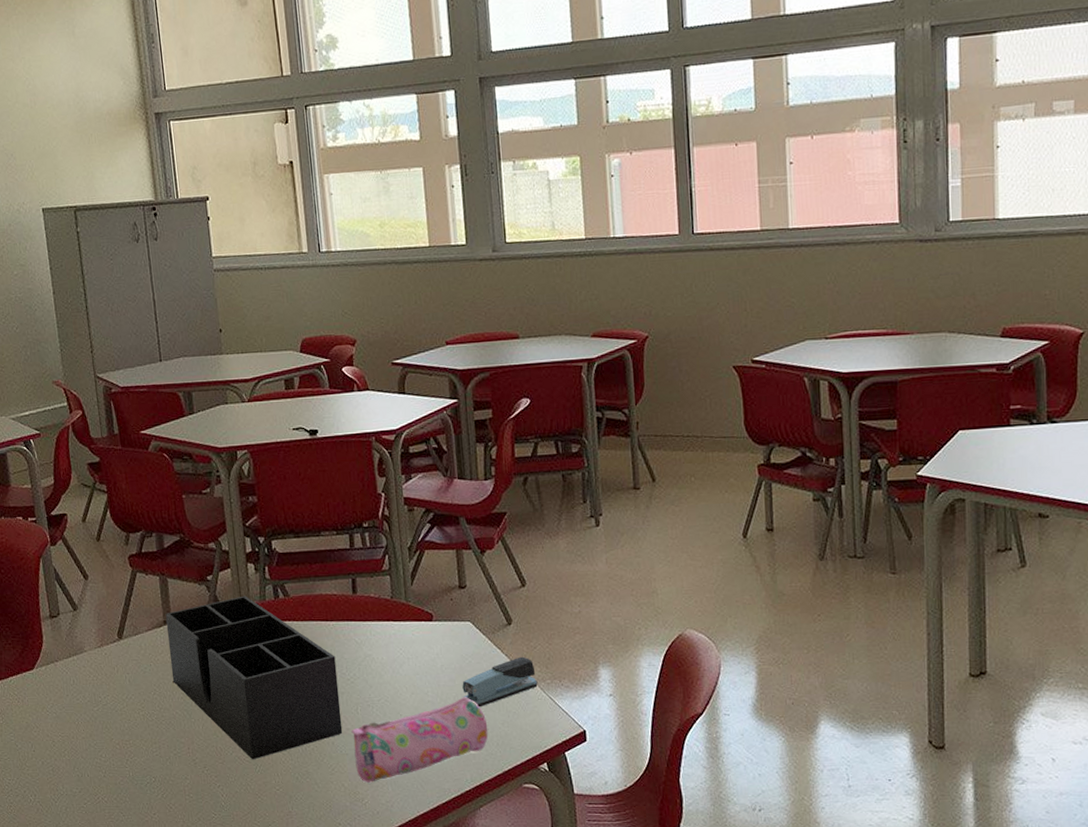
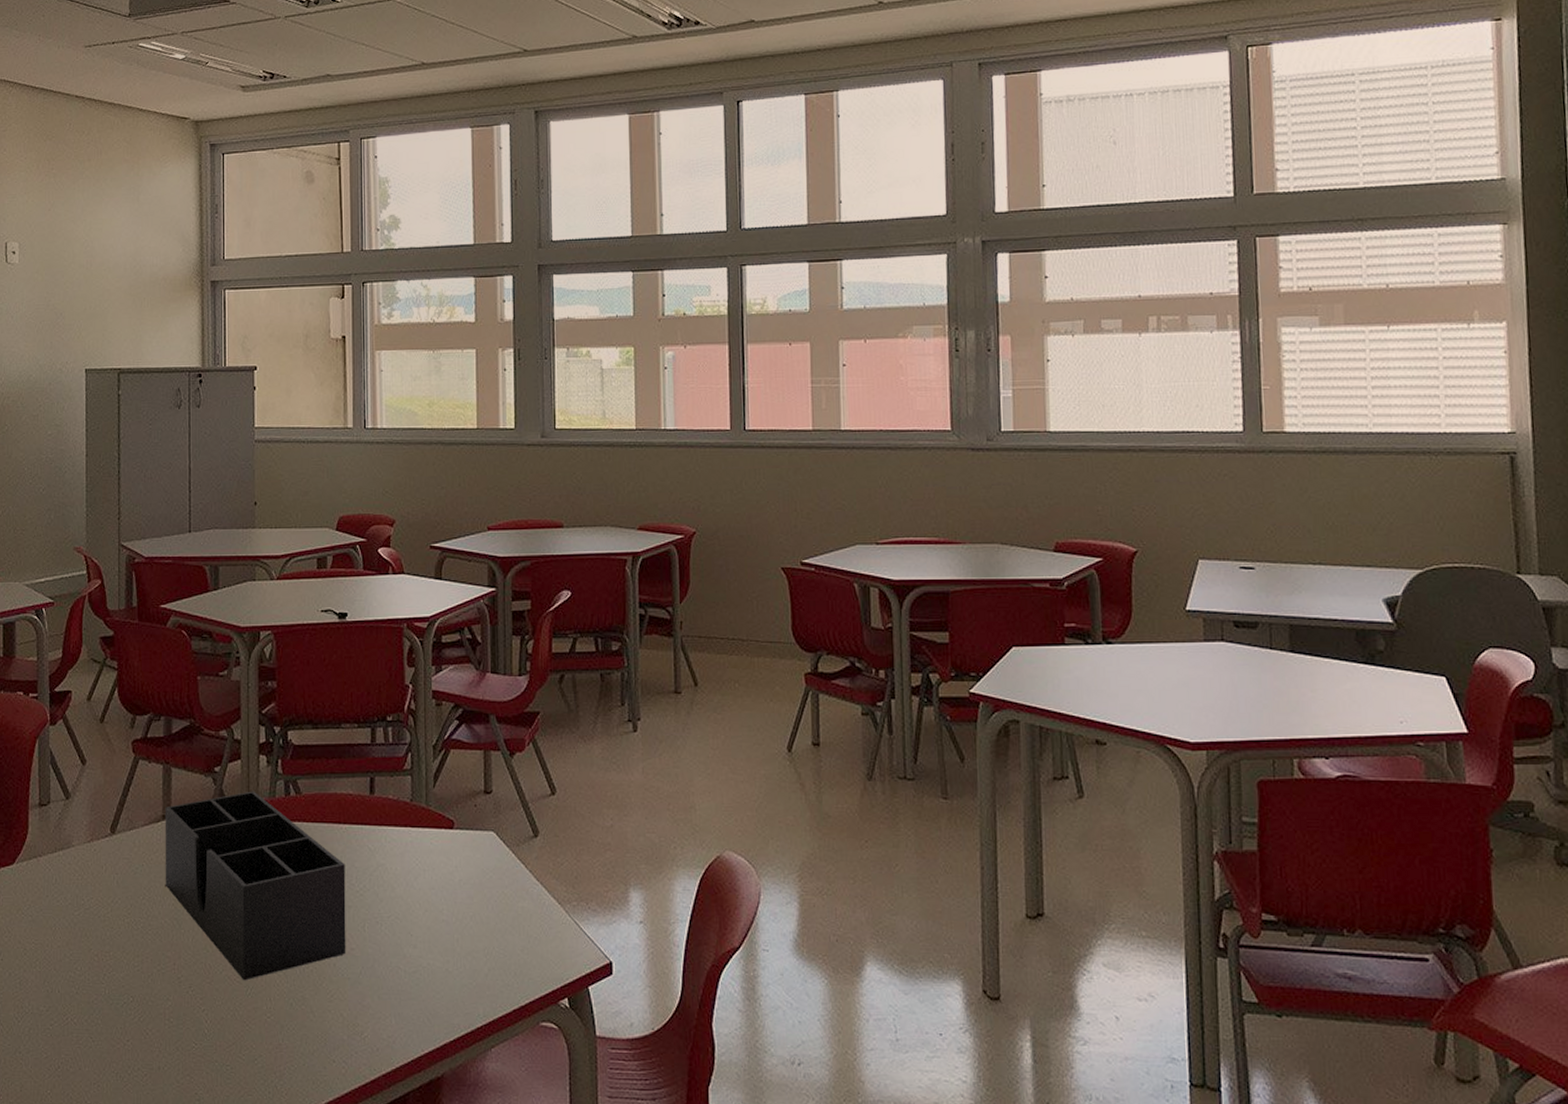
pencil case: present [351,697,489,783] -> none [356,917,506,1013]
stapler: present [462,656,538,708] -> none [481,873,563,930]

